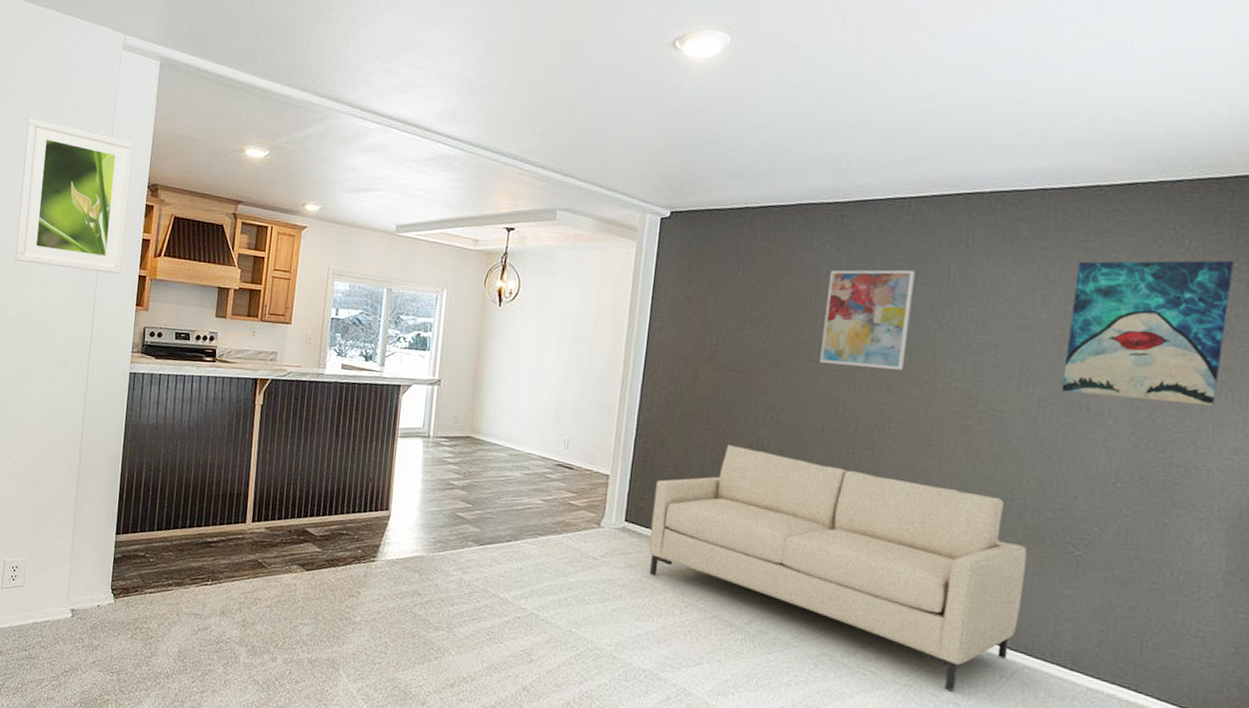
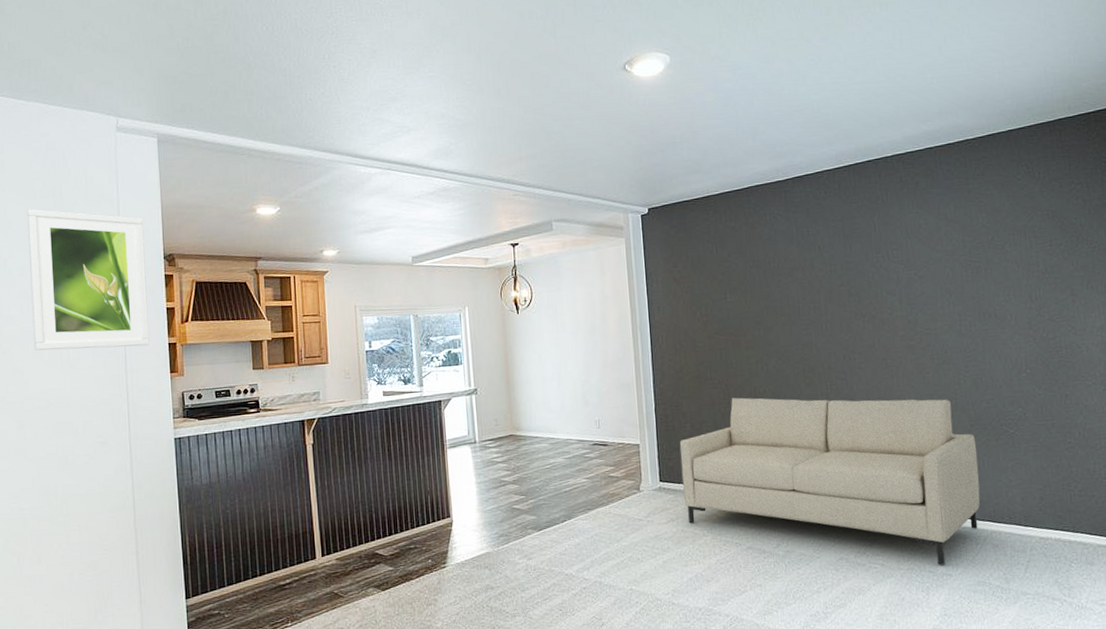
wall art: present [820,269,916,370] -> none [784,227,855,316]
wall art: present [1061,260,1234,407] -> none [965,184,1081,305]

